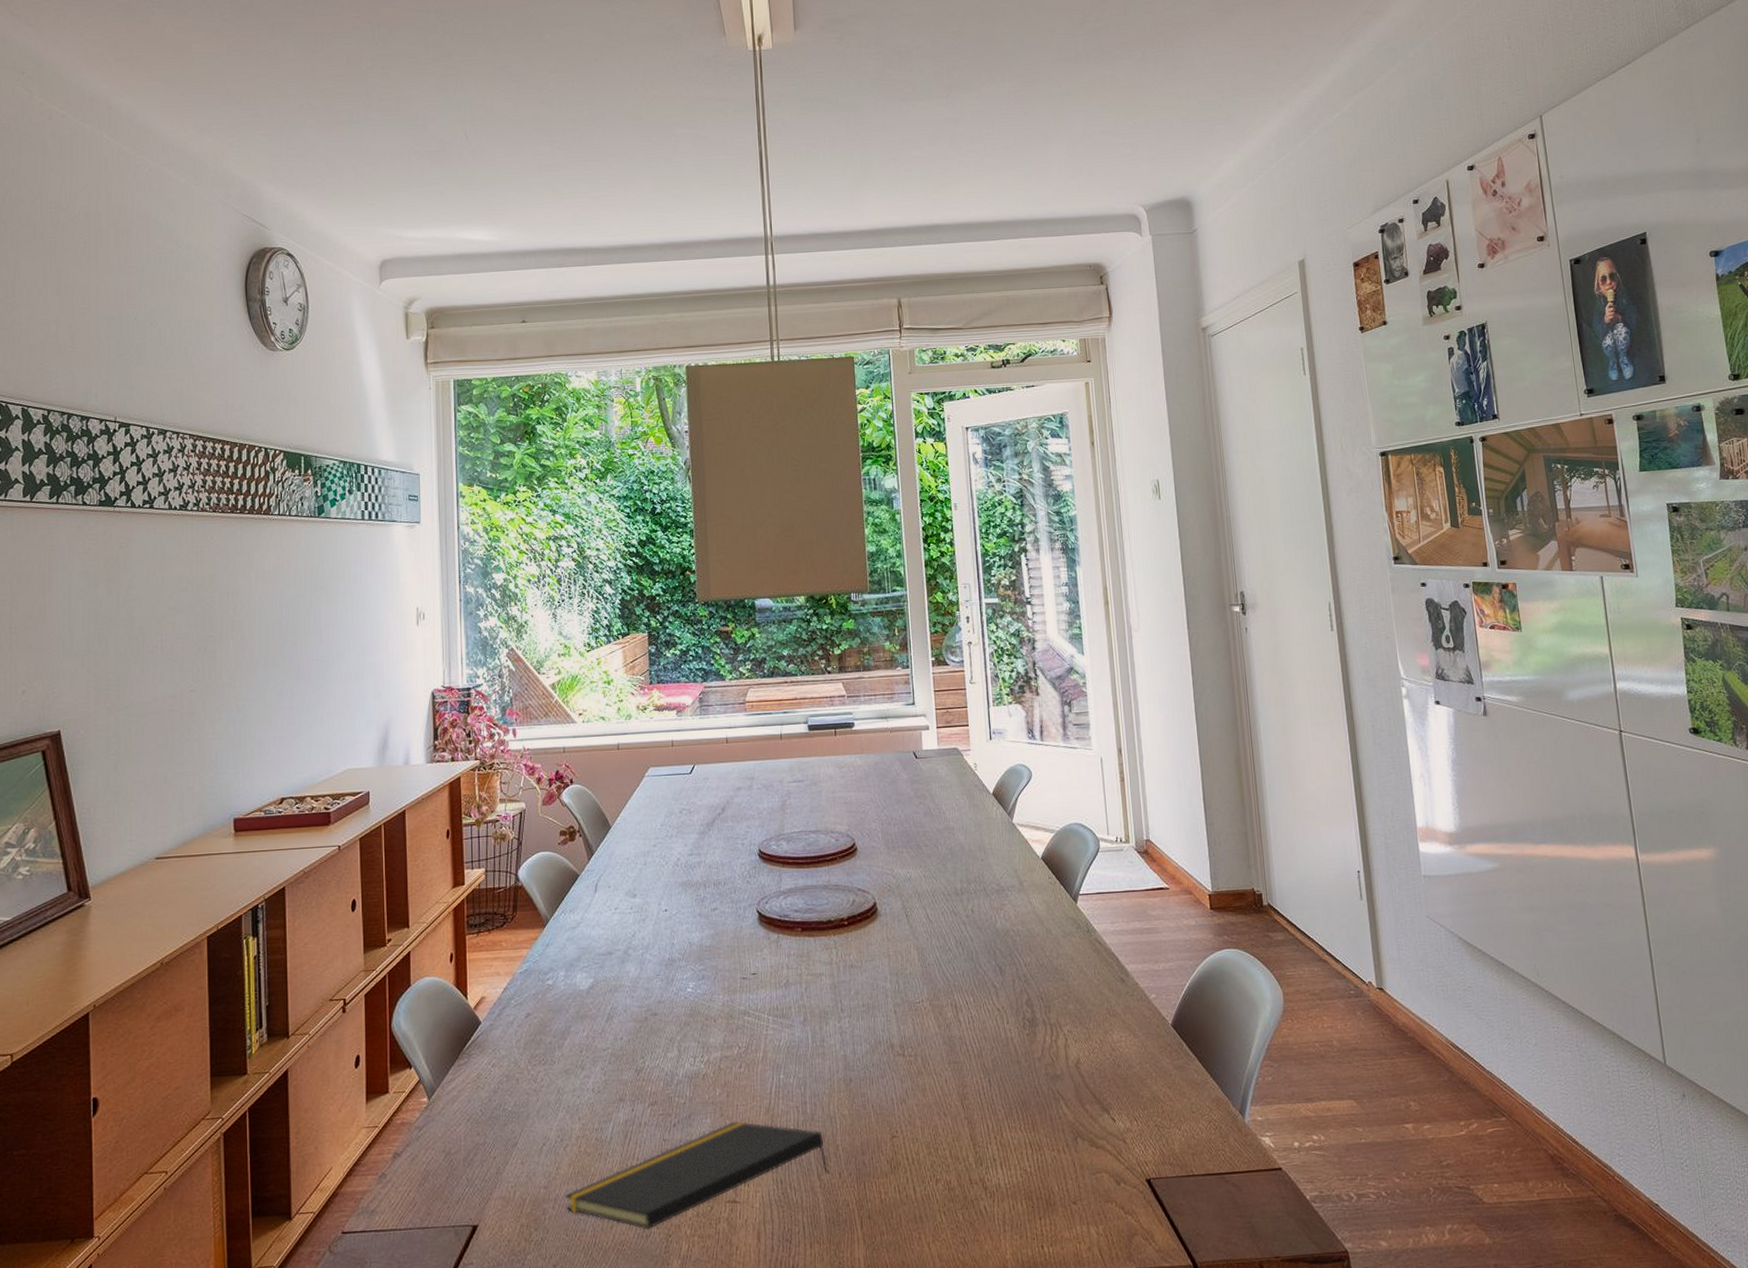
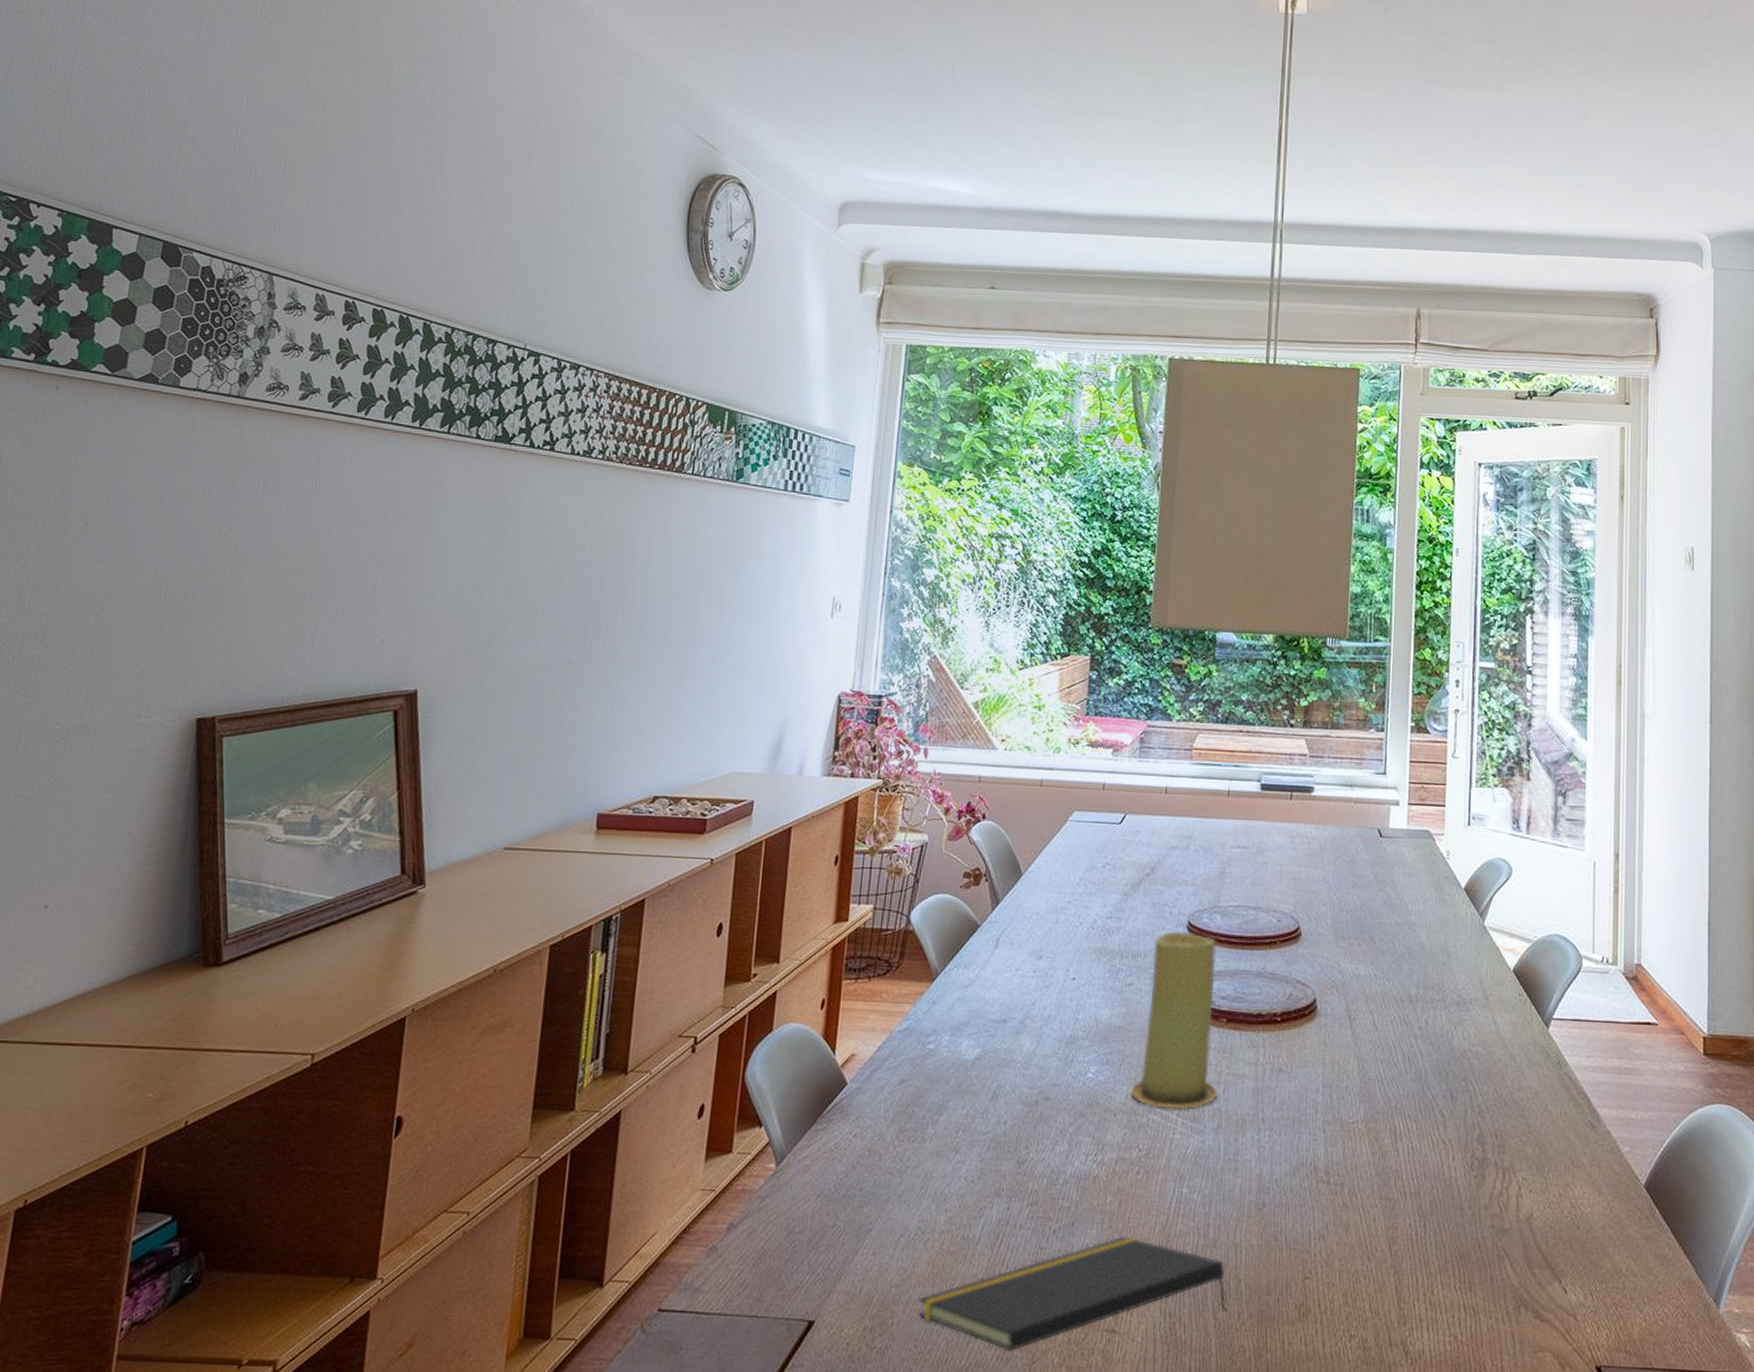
candle: none [726,859,801,1010] -> present [1131,931,1218,1110]

